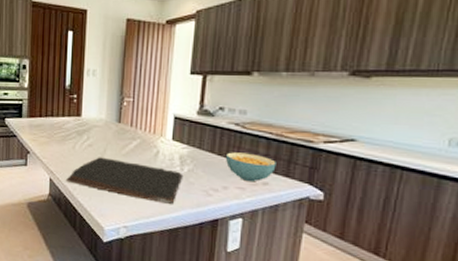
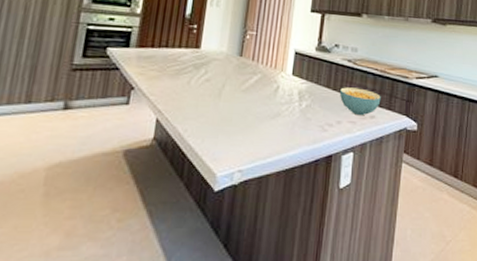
cutting board: present [65,157,182,205] -> none [175,93,300,143]

